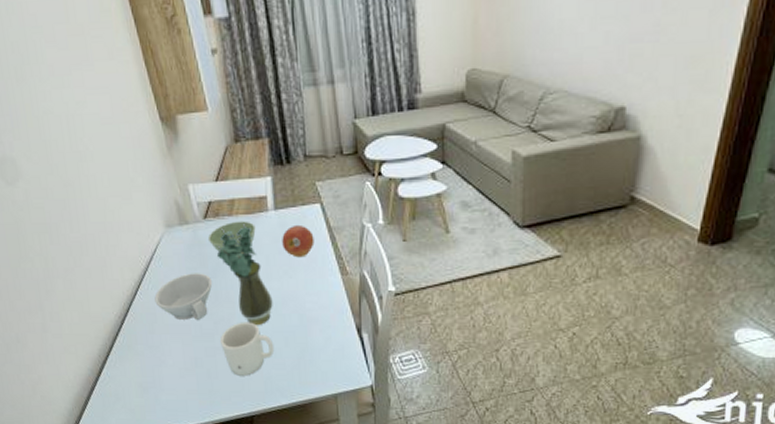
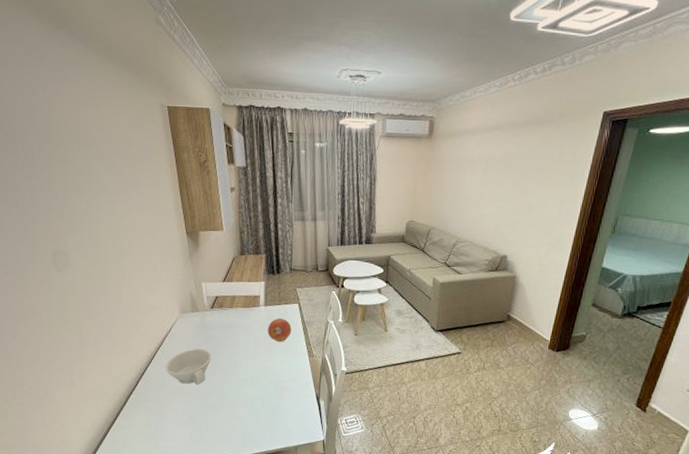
bowl: present [209,221,256,254] -> none [213,312,249,337]
vase: present [217,224,273,326] -> none [218,314,256,392]
mug: present [220,322,275,376] -> none [213,388,254,430]

